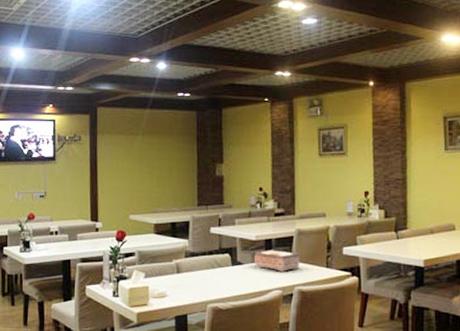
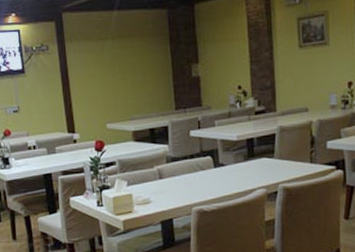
tissue box: present [255,250,299,272] -> none [237,149,283,170]

